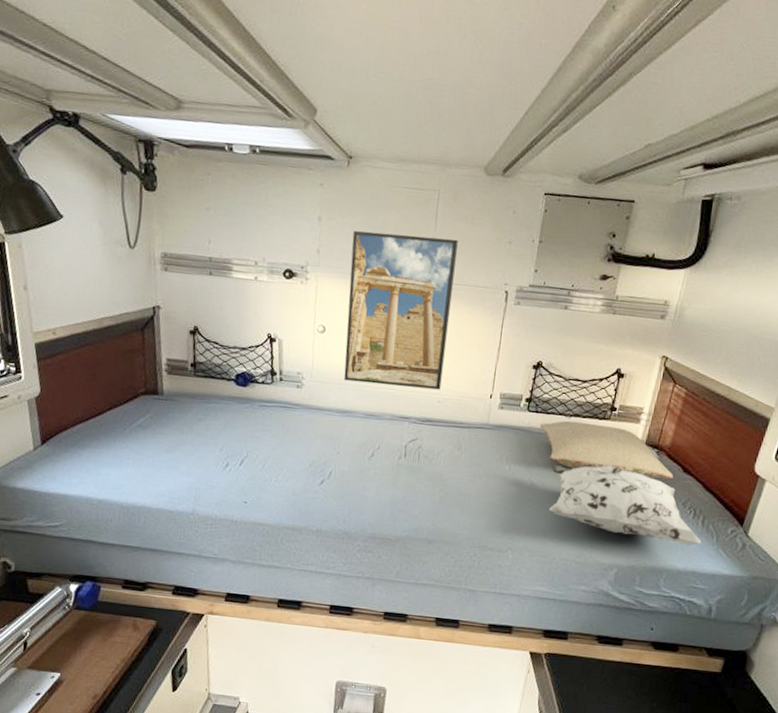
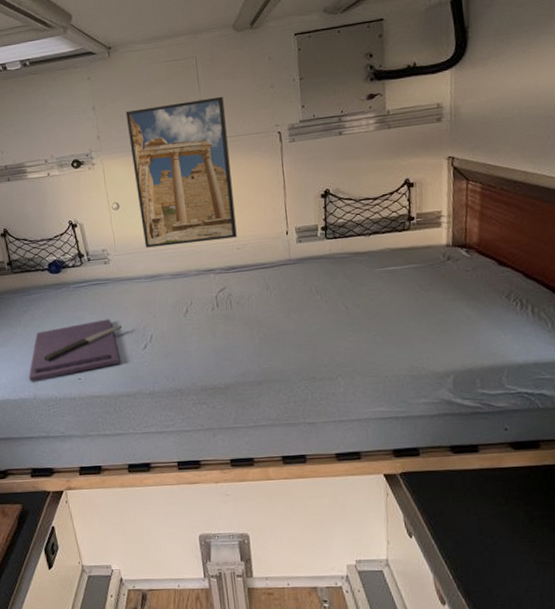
cutting board: none [190,444,302,496] -> present [28,319,123,381]
pillow: present [540,420,674,480] -> none [341,235,490,285]
decorative pillow: present [549,465,701,546] -> none [363,273,536,340]

